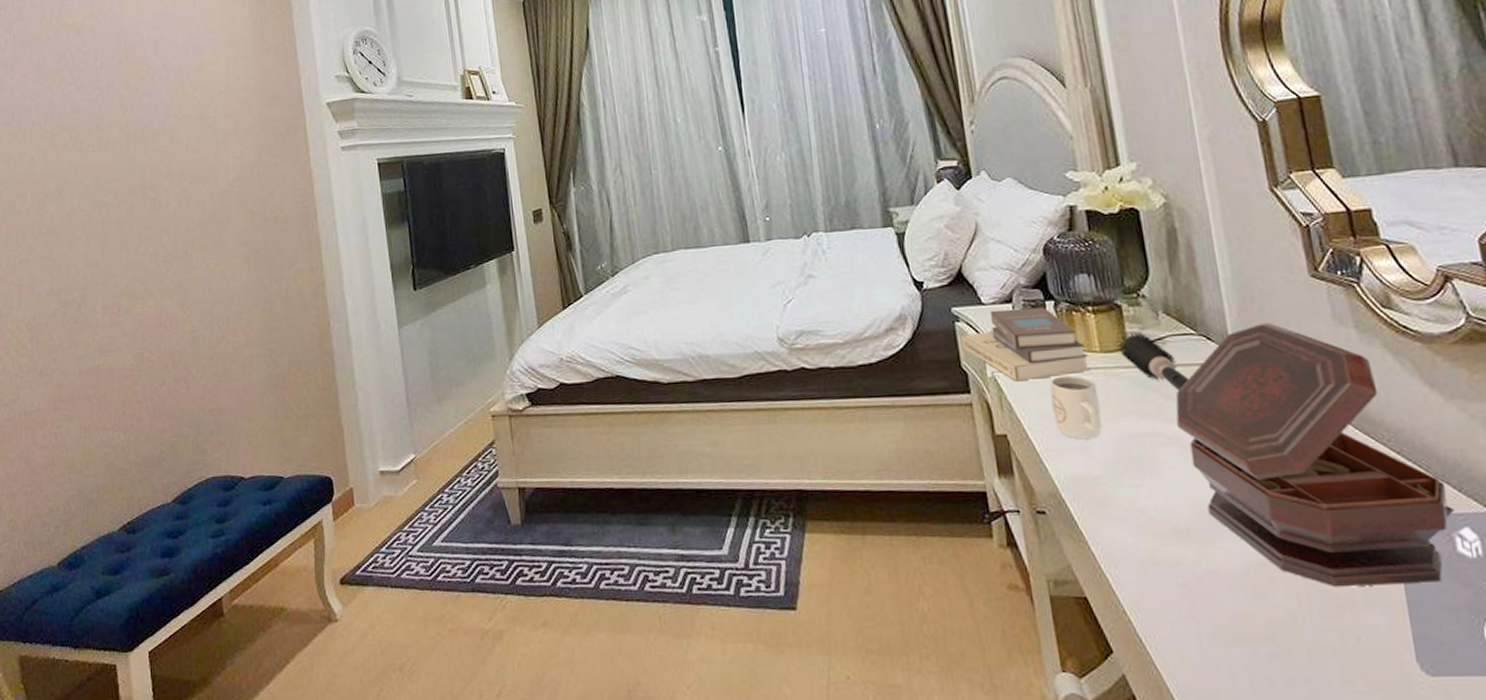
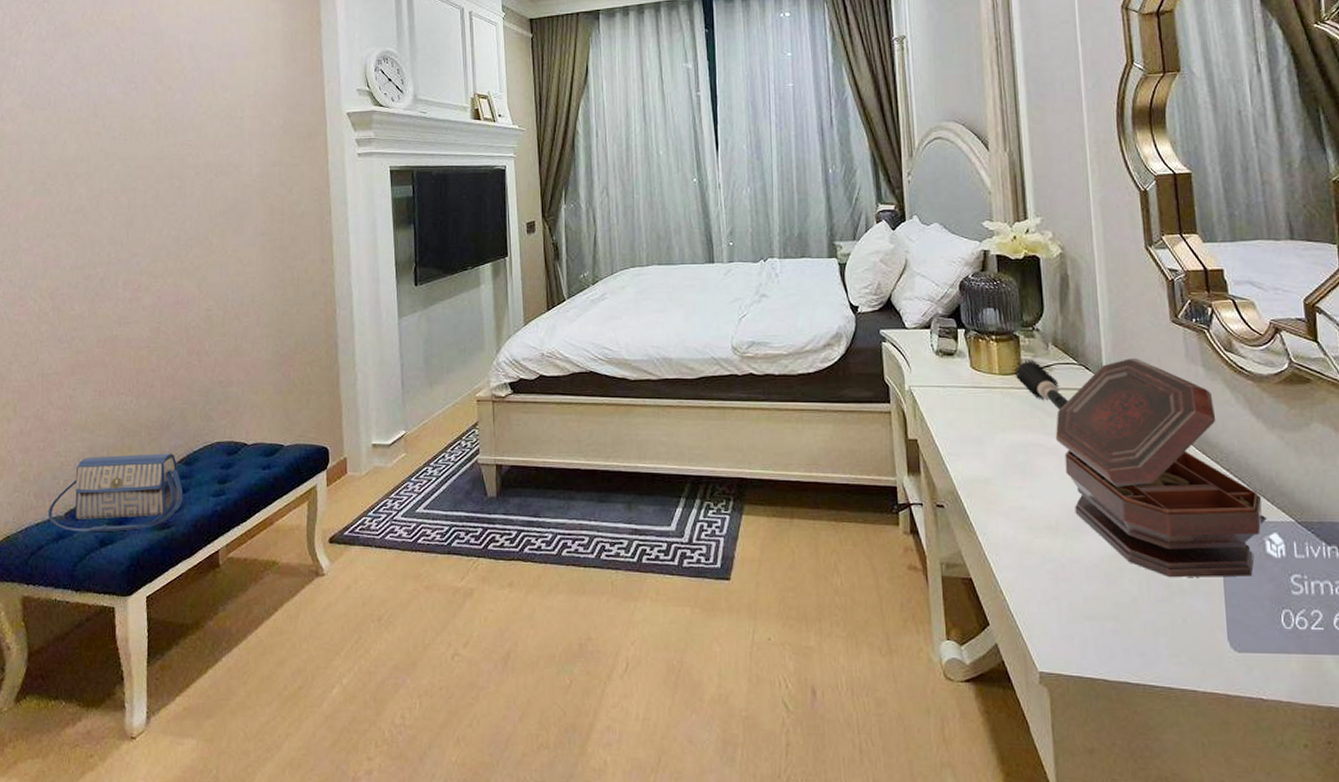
handbag: none [40,492,181,583] -> present [48,453,183,532]
books: present [961,307,1091,382] -> none [886,333,990,395]
mug: present [1049,375,1102,440] -> none [955,392,996,447]

